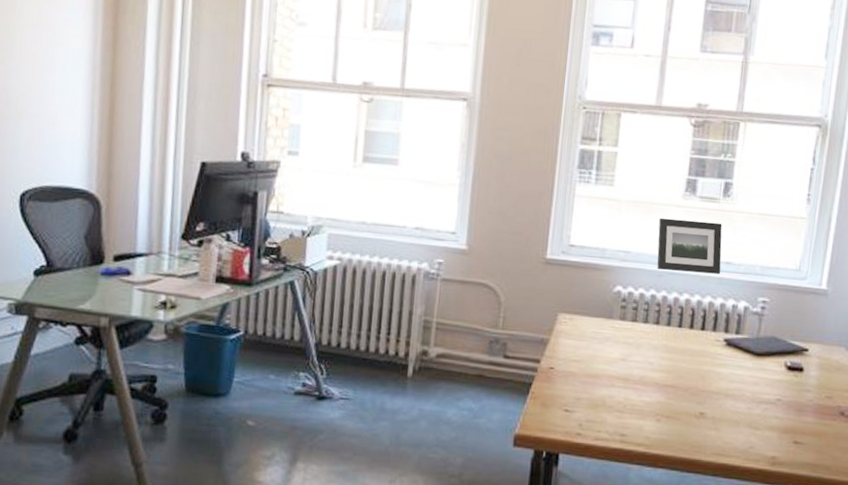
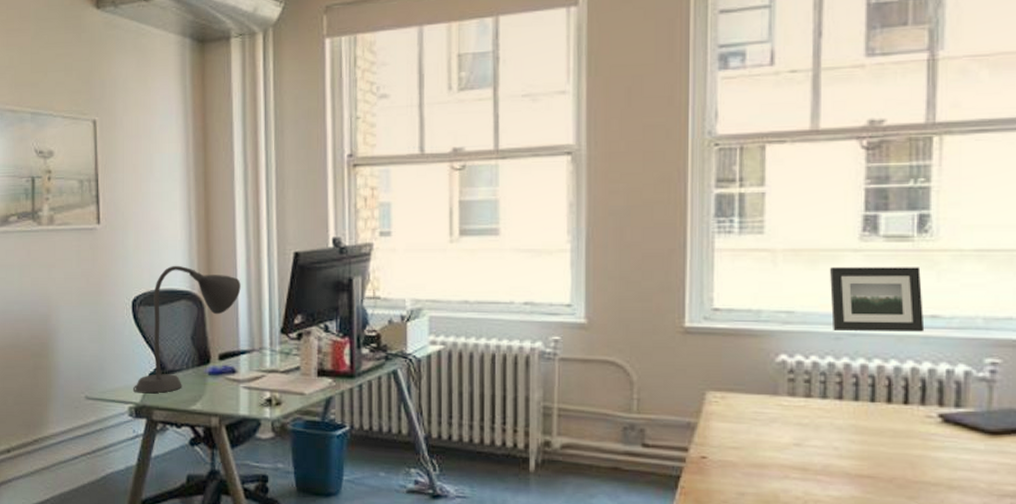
desk lamp: none [14,162,143,291] -> present [132,265,241,394]

